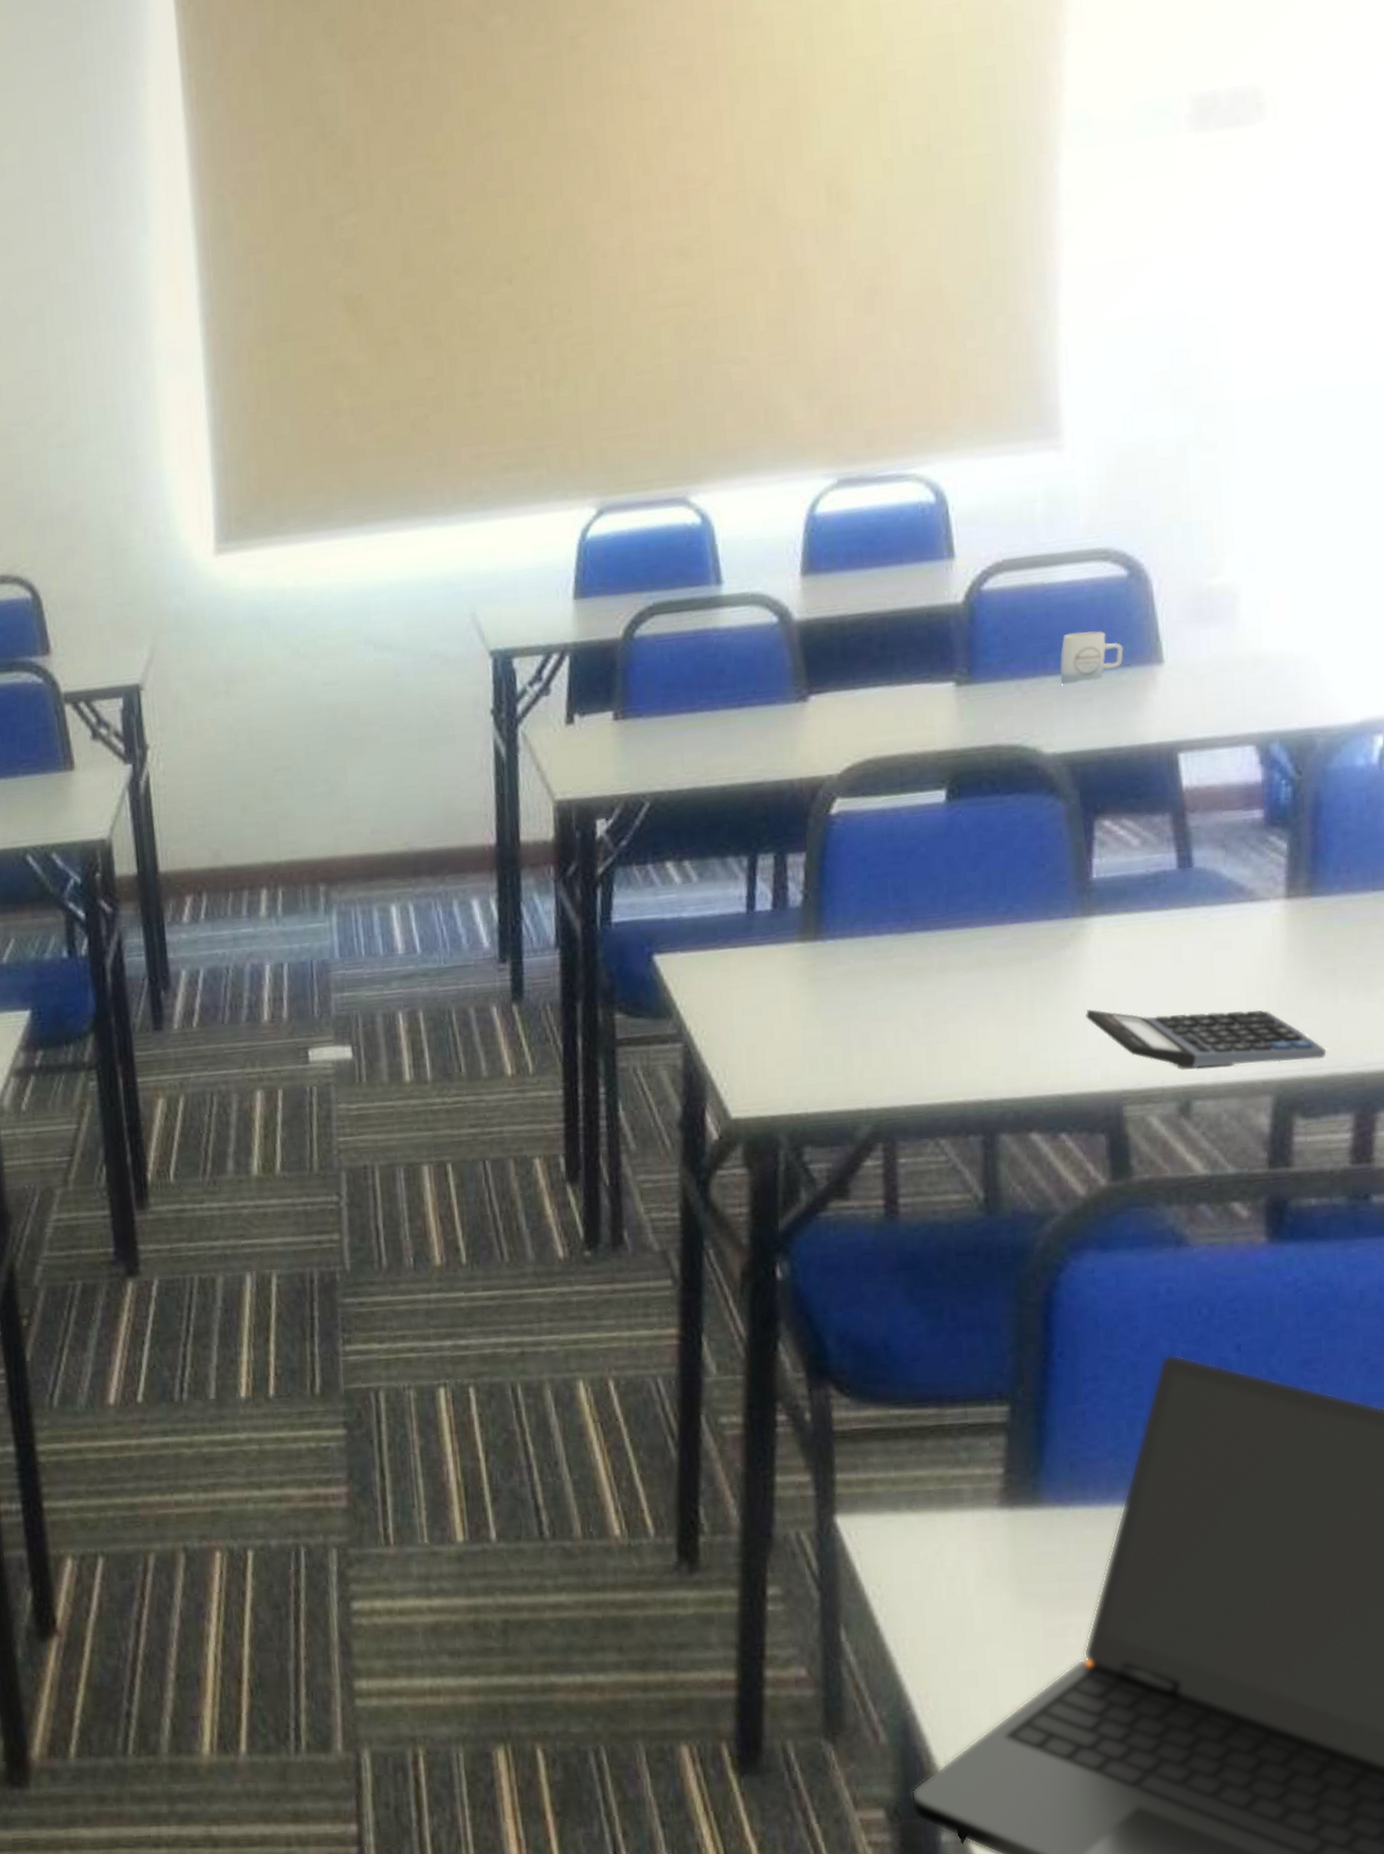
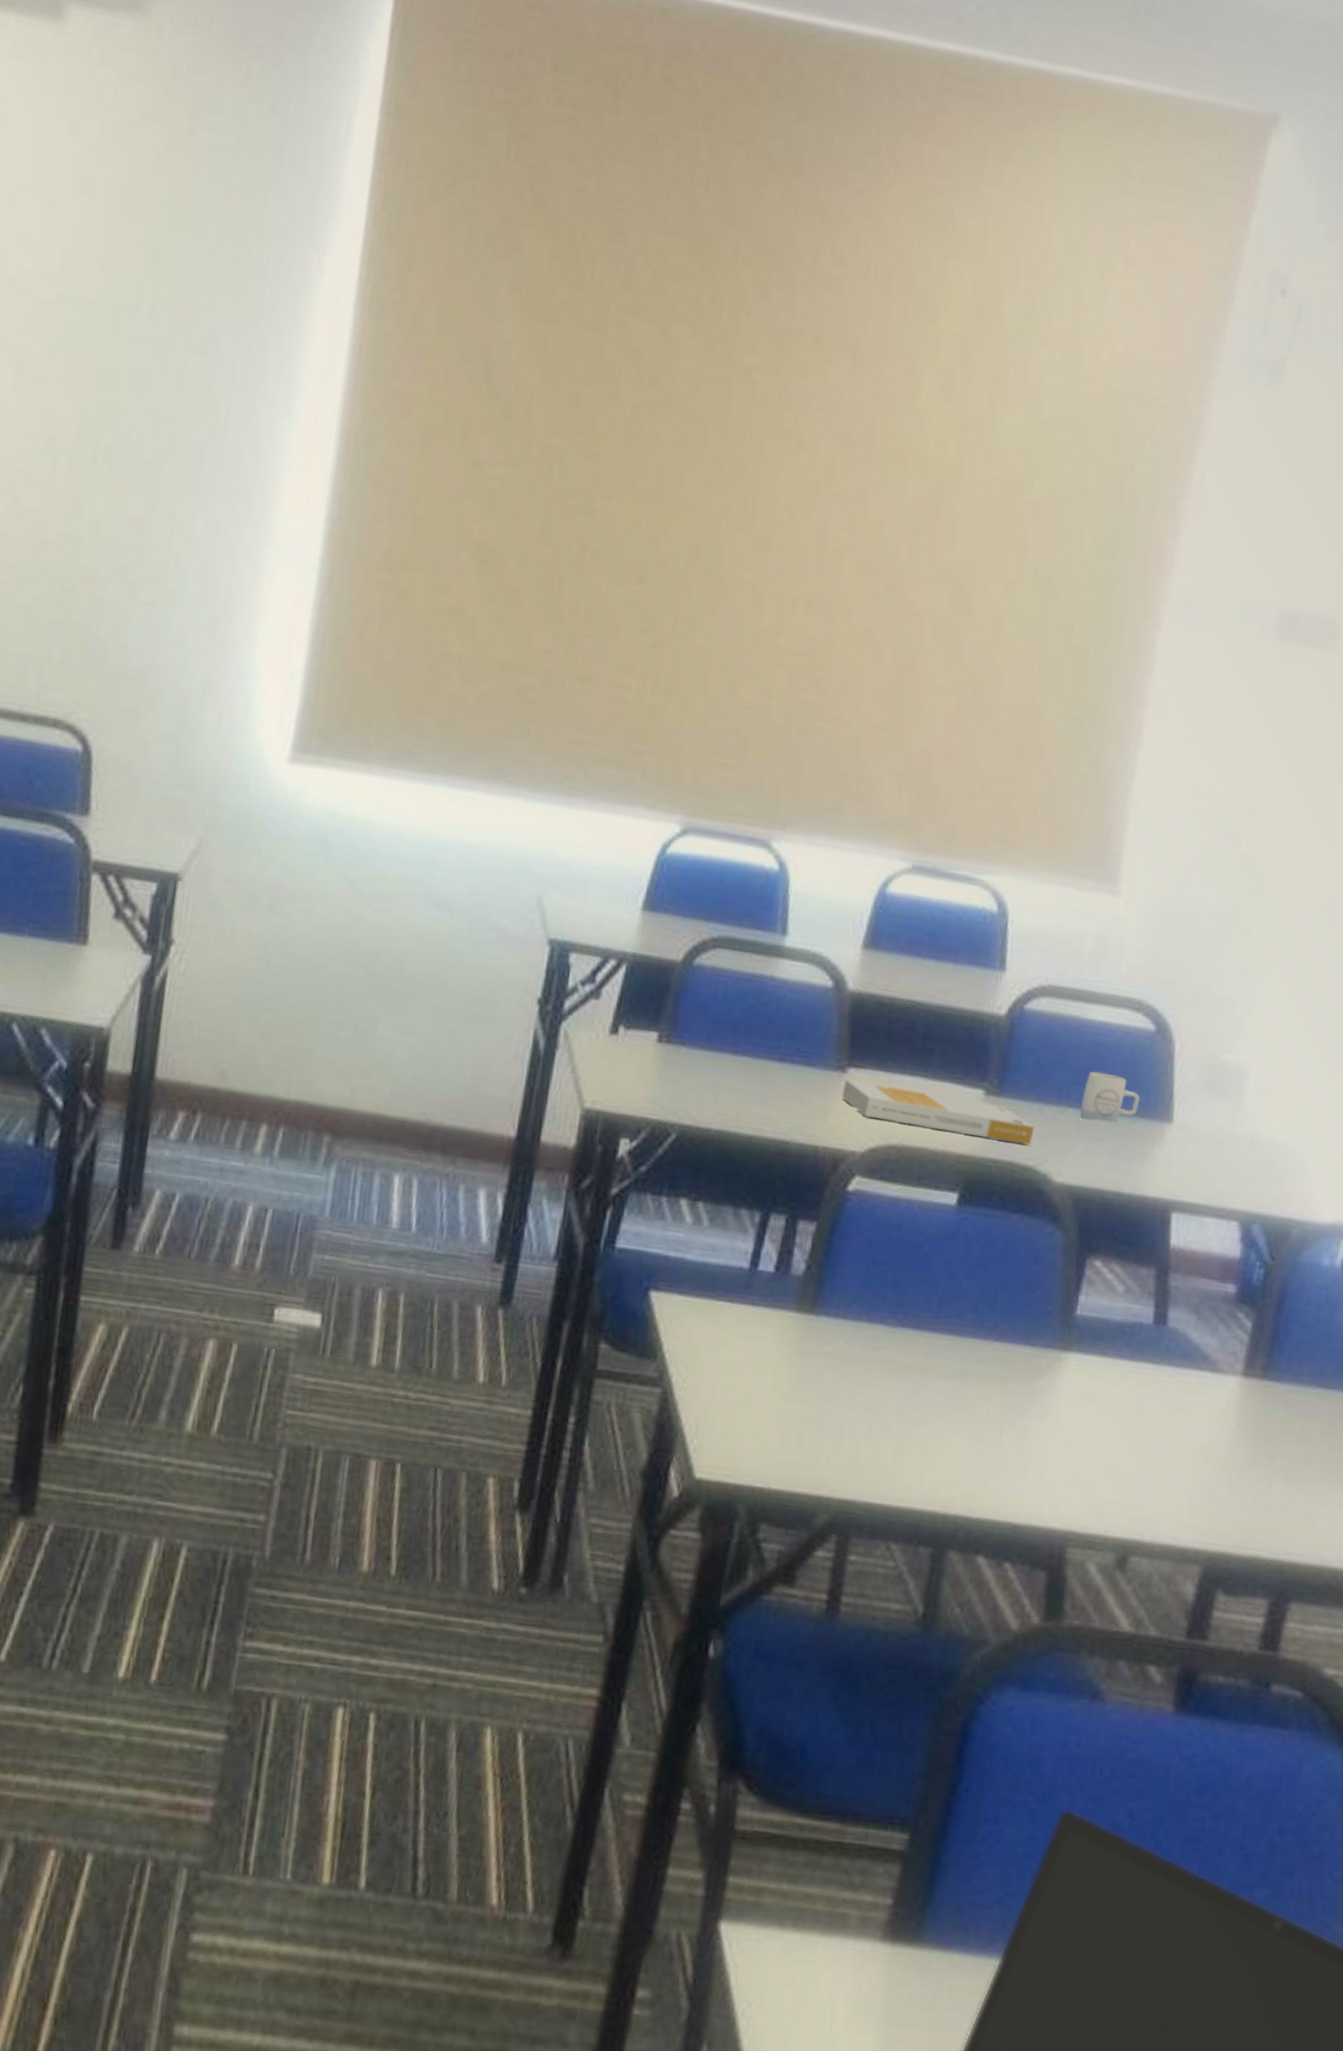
book: none [807,692,1015,740] -> present [841,1078,1035,1145]
calculator: present [1085,1009,1327,1068] -> none [1047,1443,1255,1540]

